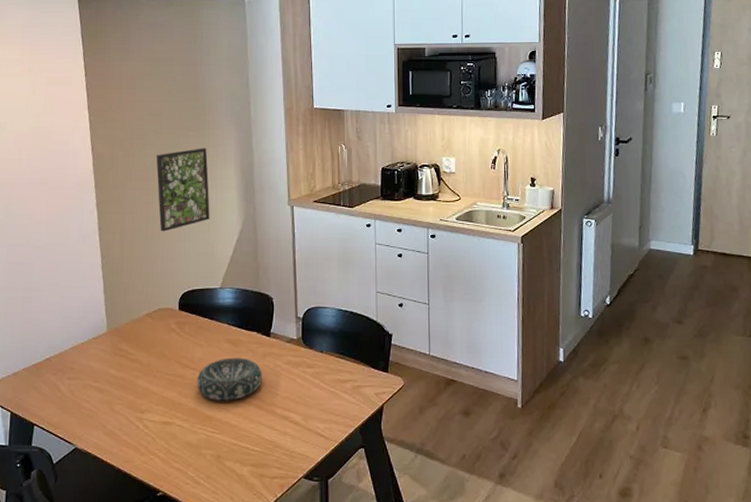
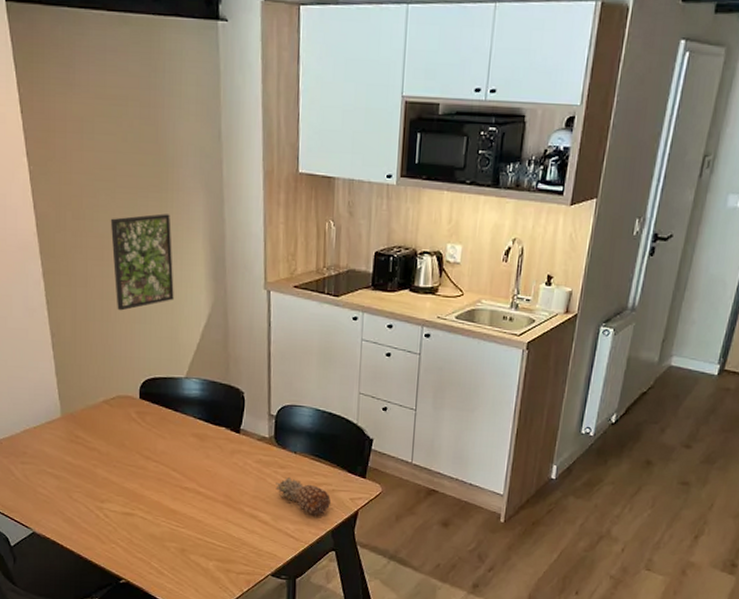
decorative bowl: present [197,357,263,401] -> none [160,452,231,496]
fruit: none [305,377,358,413] -> present [275,477,332,516]

